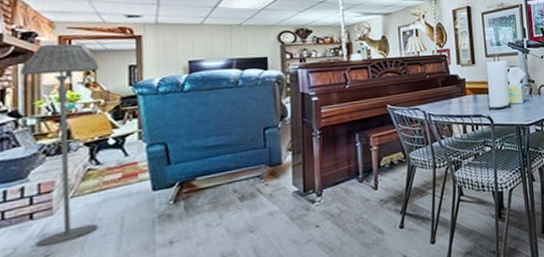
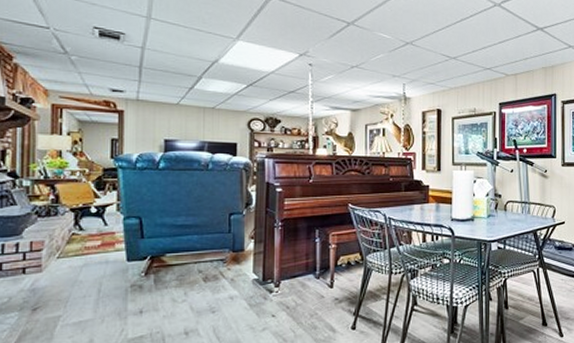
floor lamp: present [20,43,100,248] -> none [19,111,86,301]

